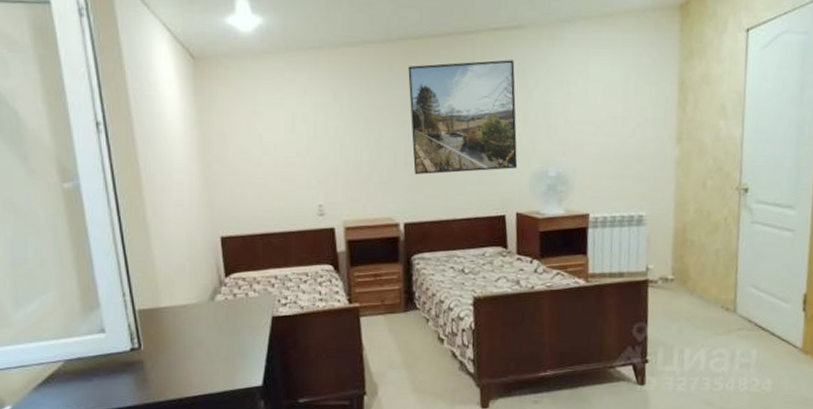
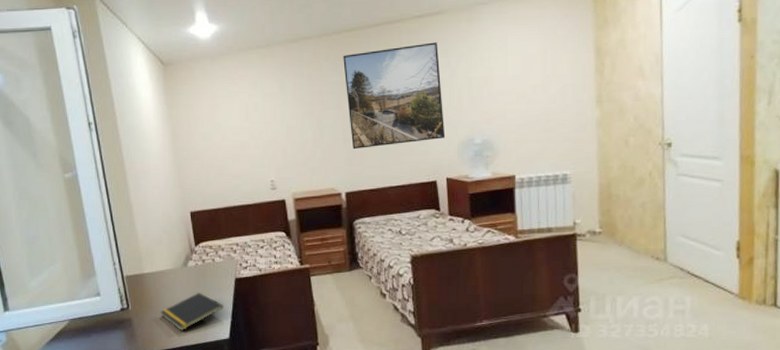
notepad: none [180,331,258,376] -> present [160,292,224,330]

